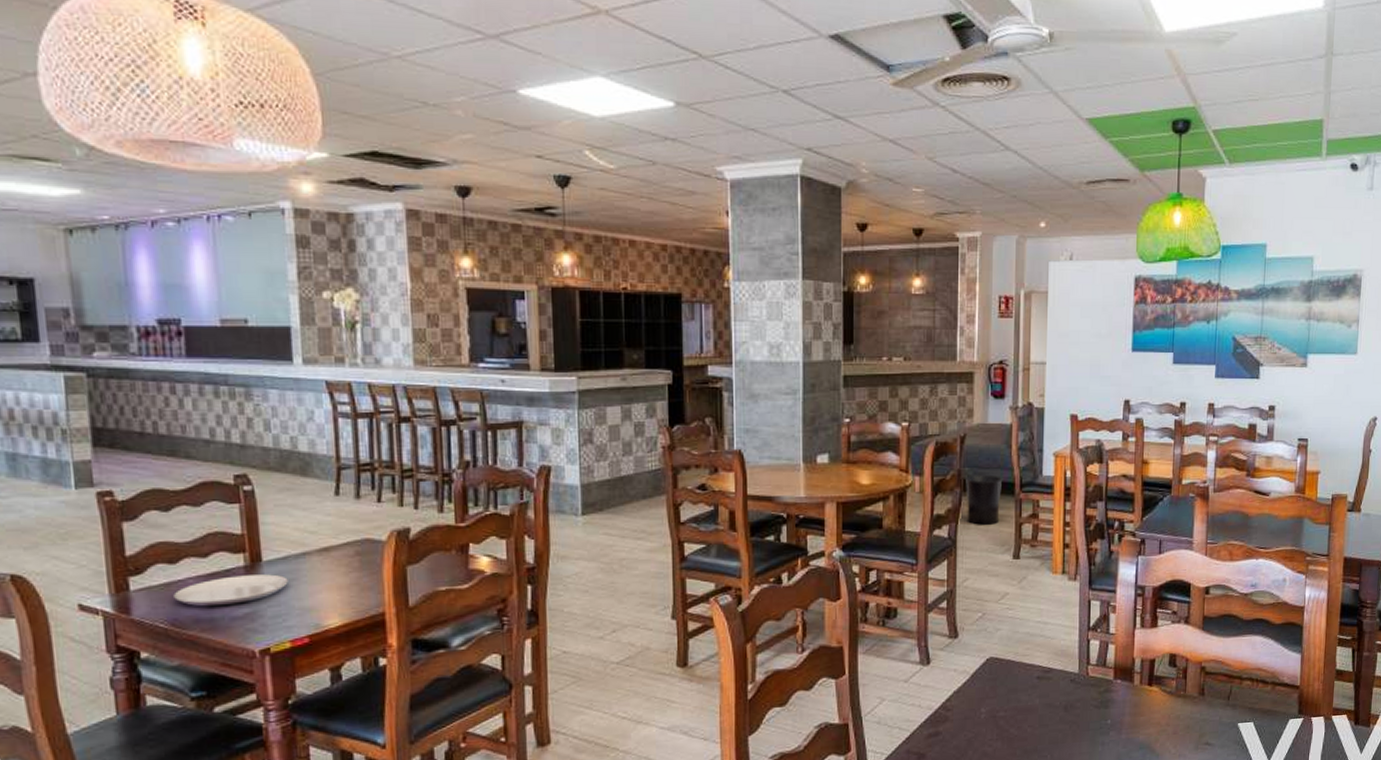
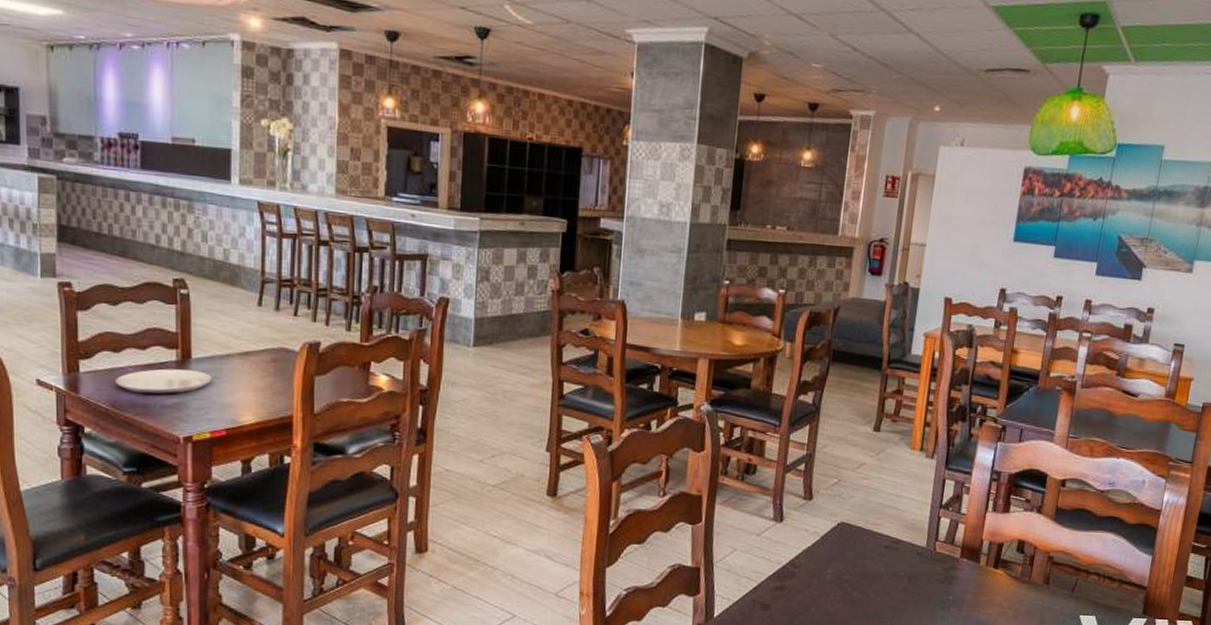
waste bin: present [966,474,1003,525] -> none [832,346,872,396]

